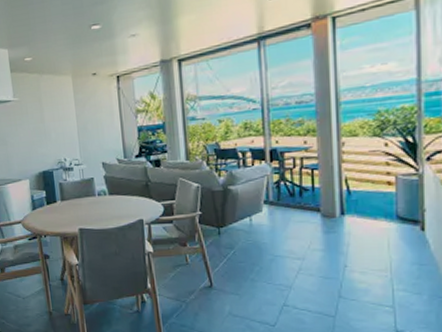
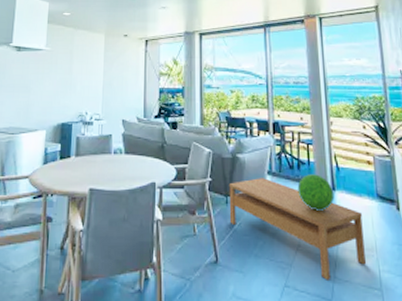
coffee table: none [220,207,377,300] -> present [228,178,366,280]
decorative sphere: none [299,200,343,236] -> present [297,174,335,210]

